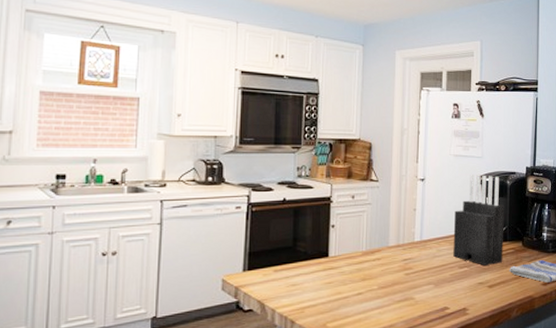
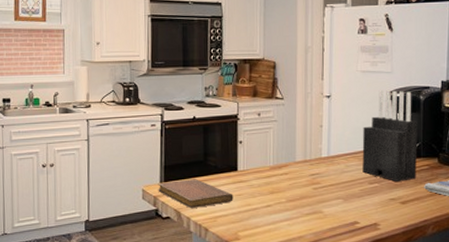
notebook: none [240,266,323,300] -> present [158,179,233,209]

